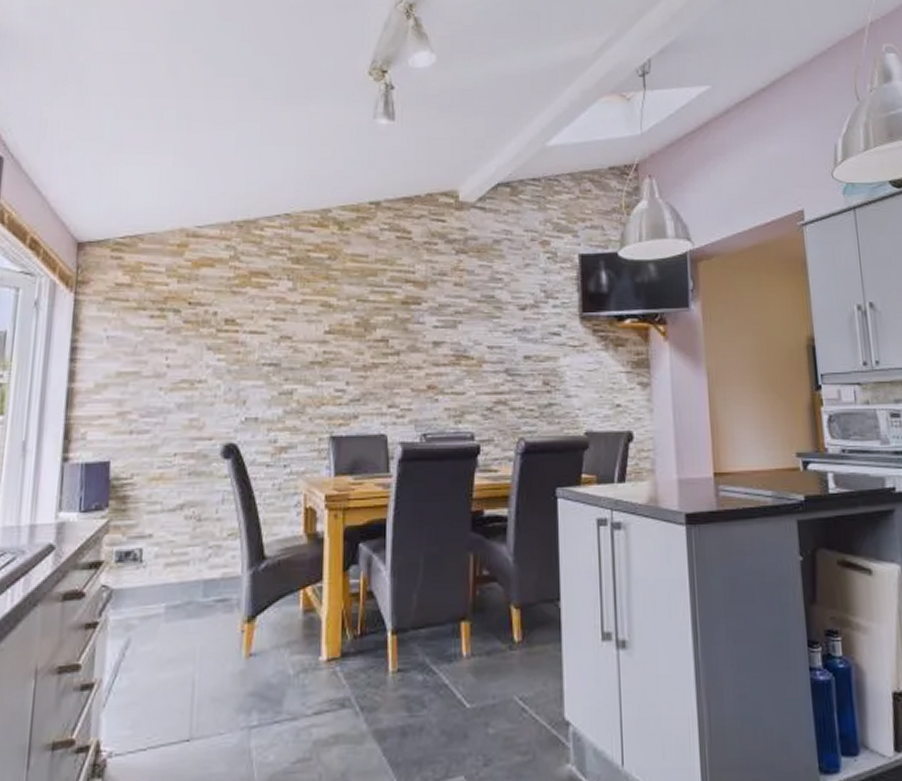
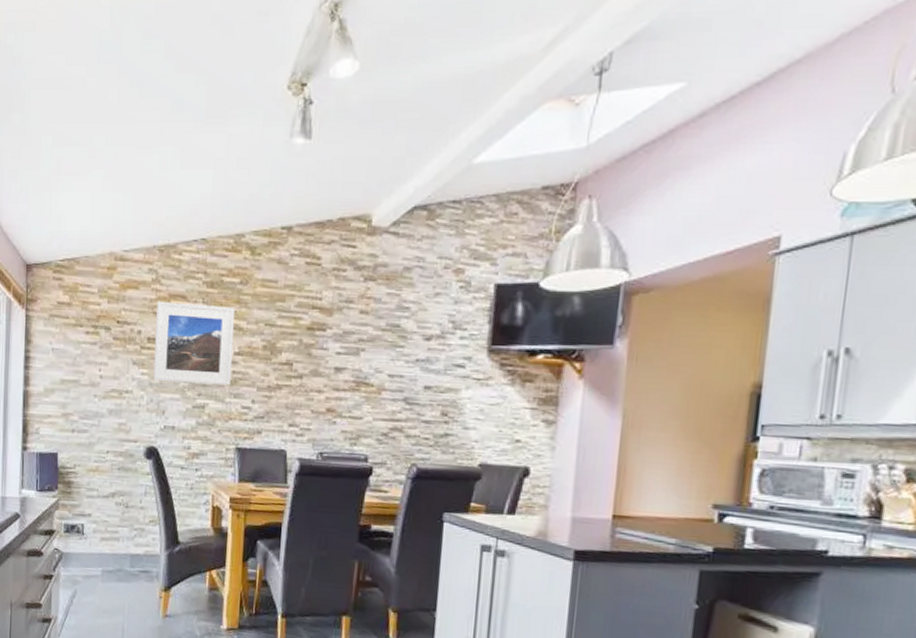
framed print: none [232,279,323,368] -> present [153,301,235,386]

